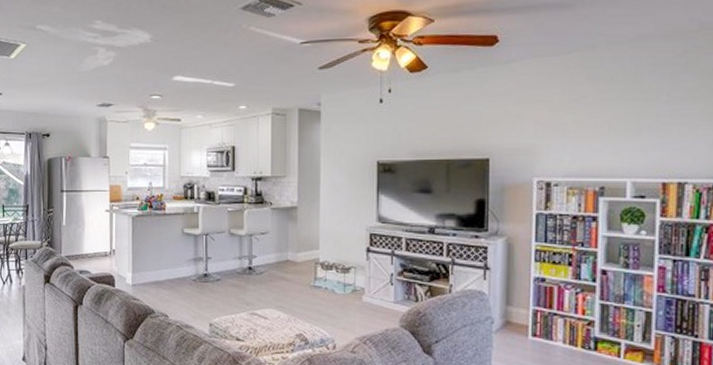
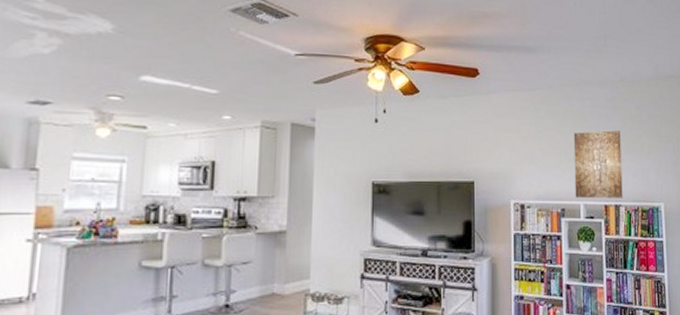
wall art: none [620,93,694,174] -> present [573,130,623,198]

